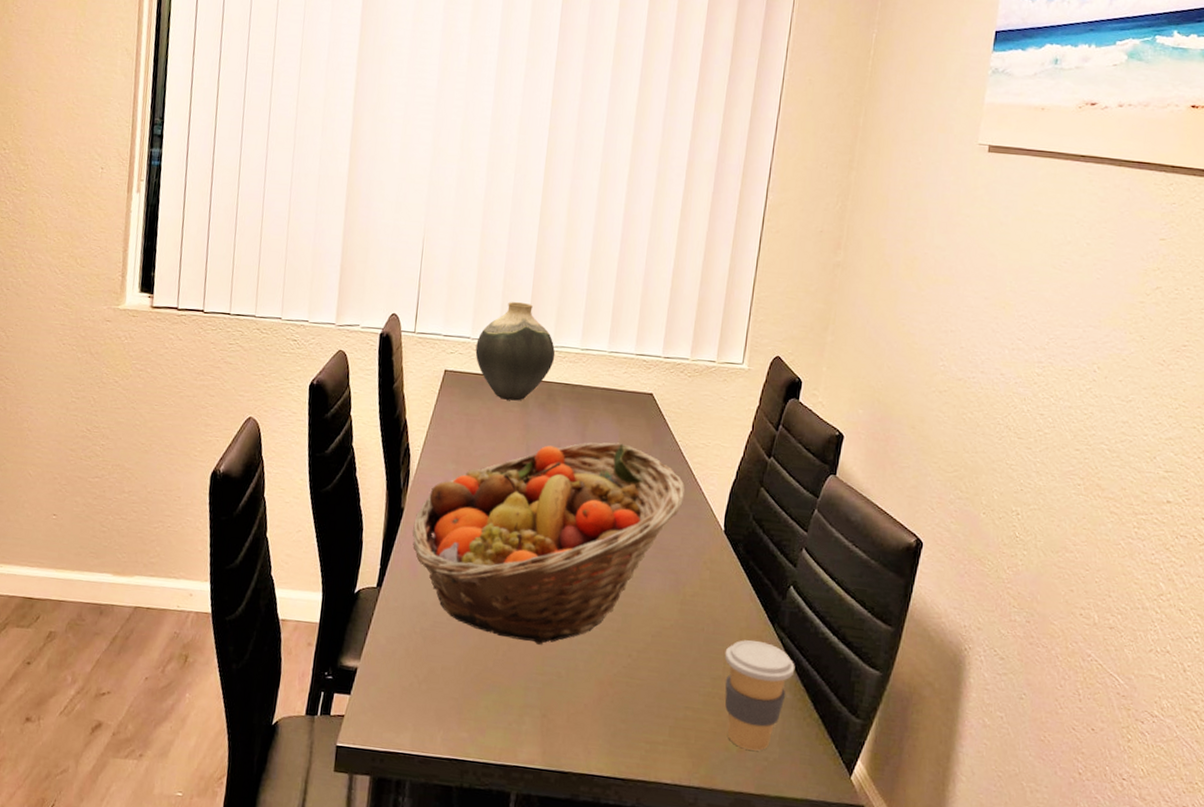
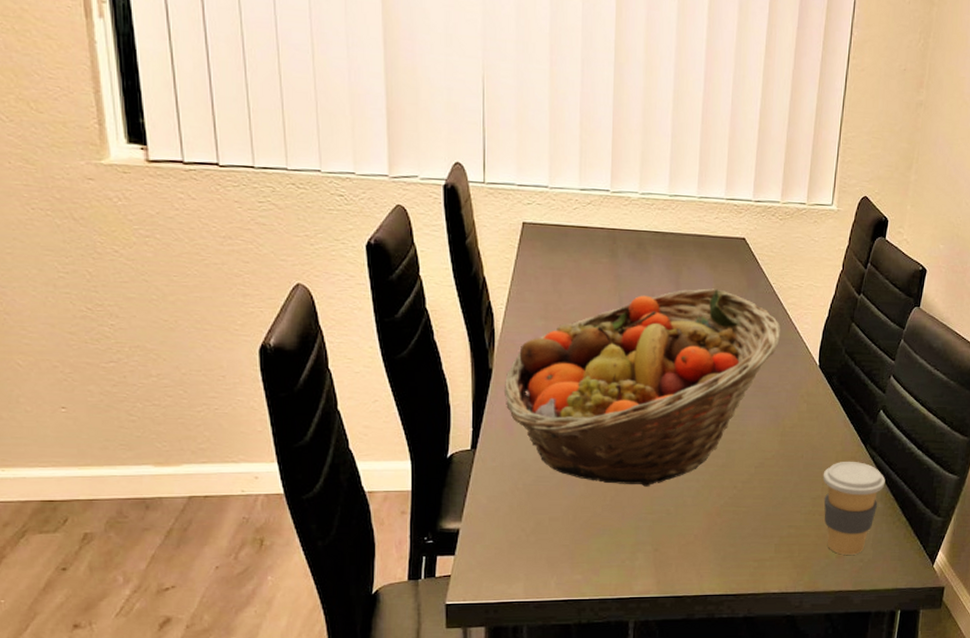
vase: present [475,302,555,401] -> none [555,147,643,252]

